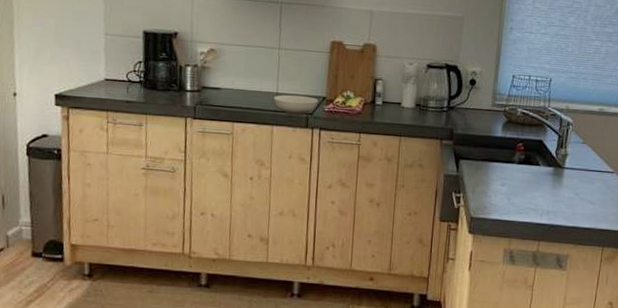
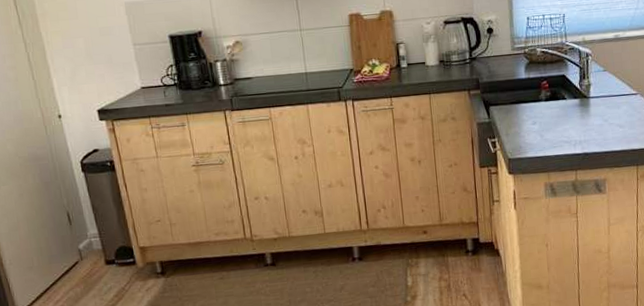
bowl: present [273,94,319,116] -> none [303,71,347,92]

